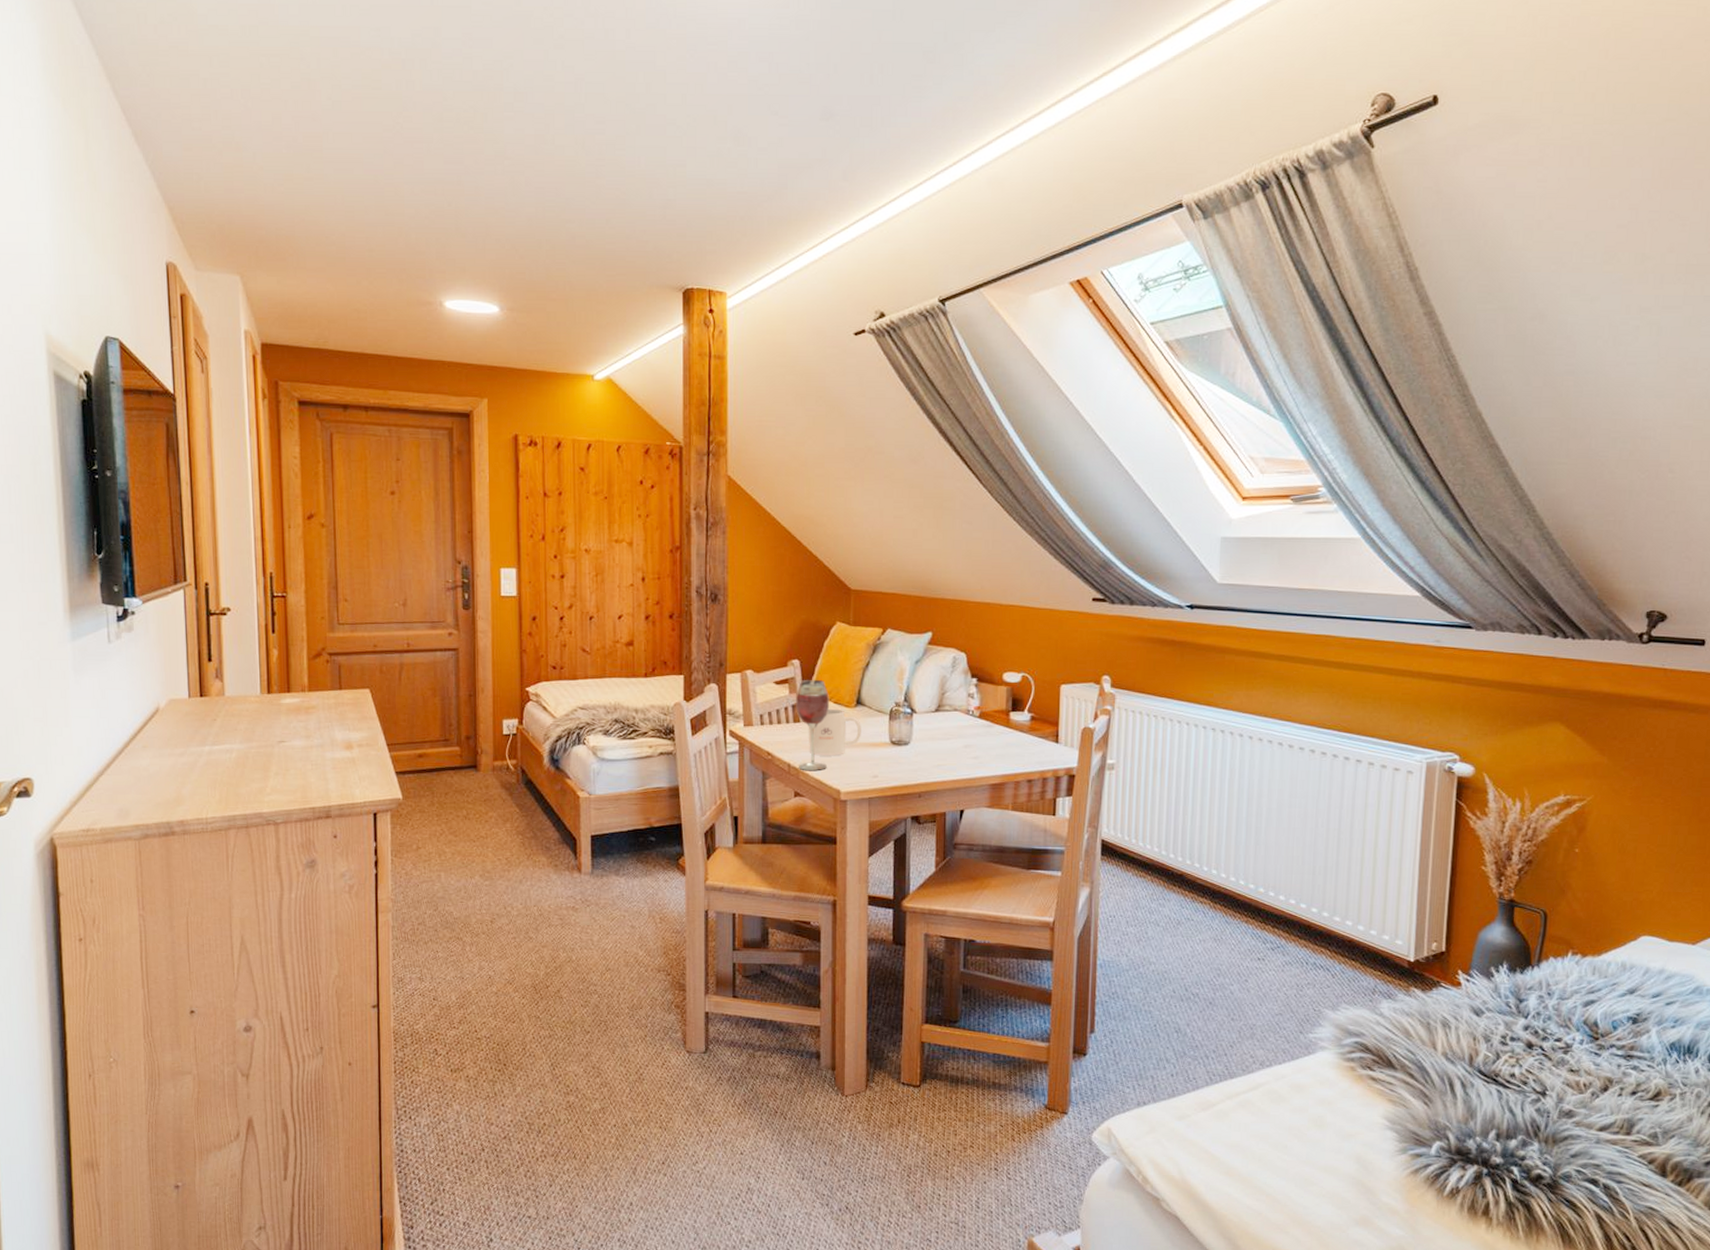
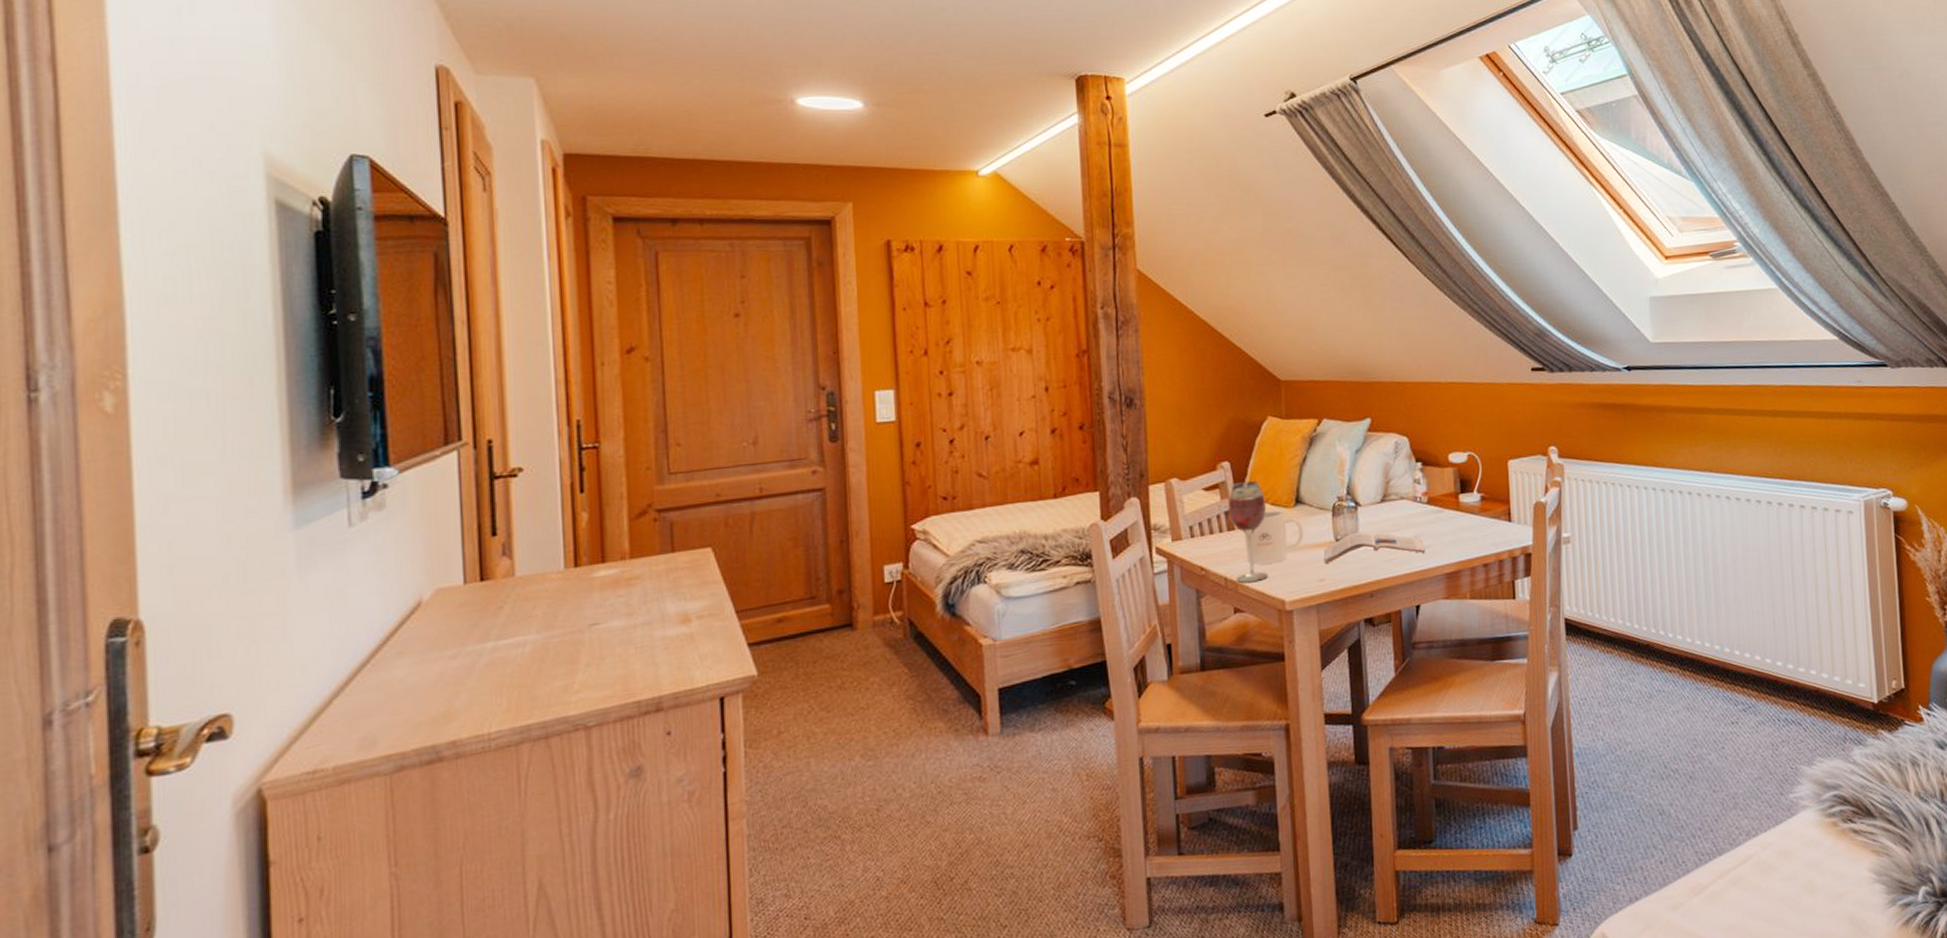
magazine: none [879,736,974,763] -> present [1324,531,1426,565]

